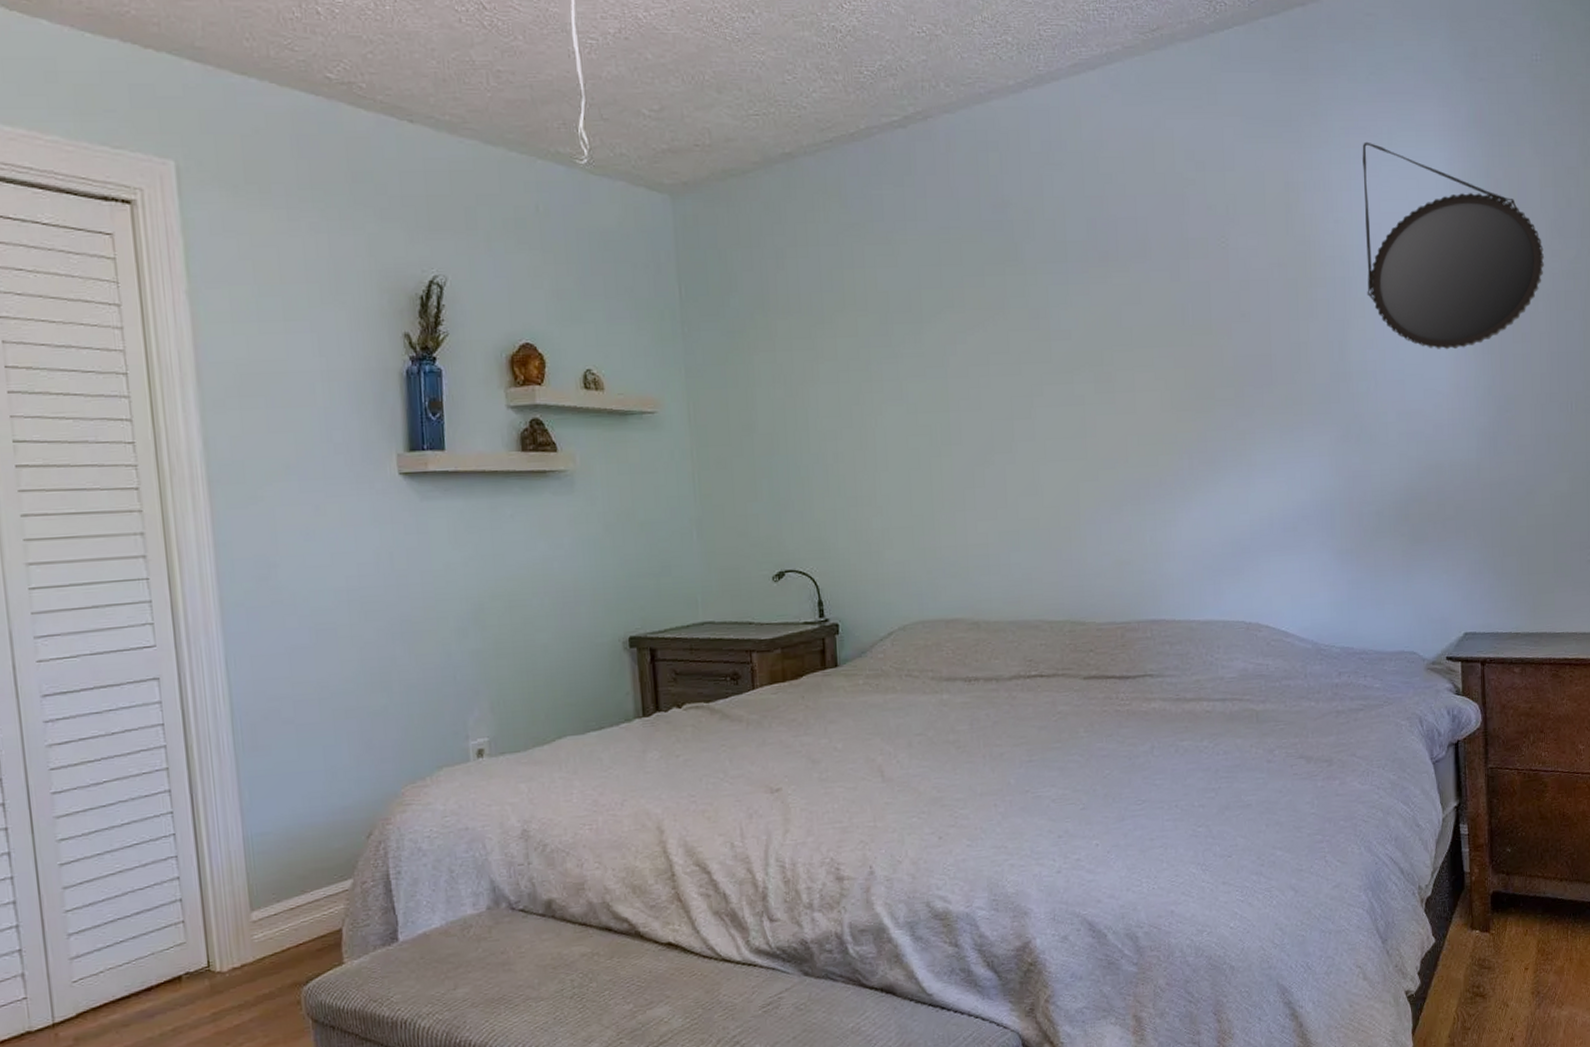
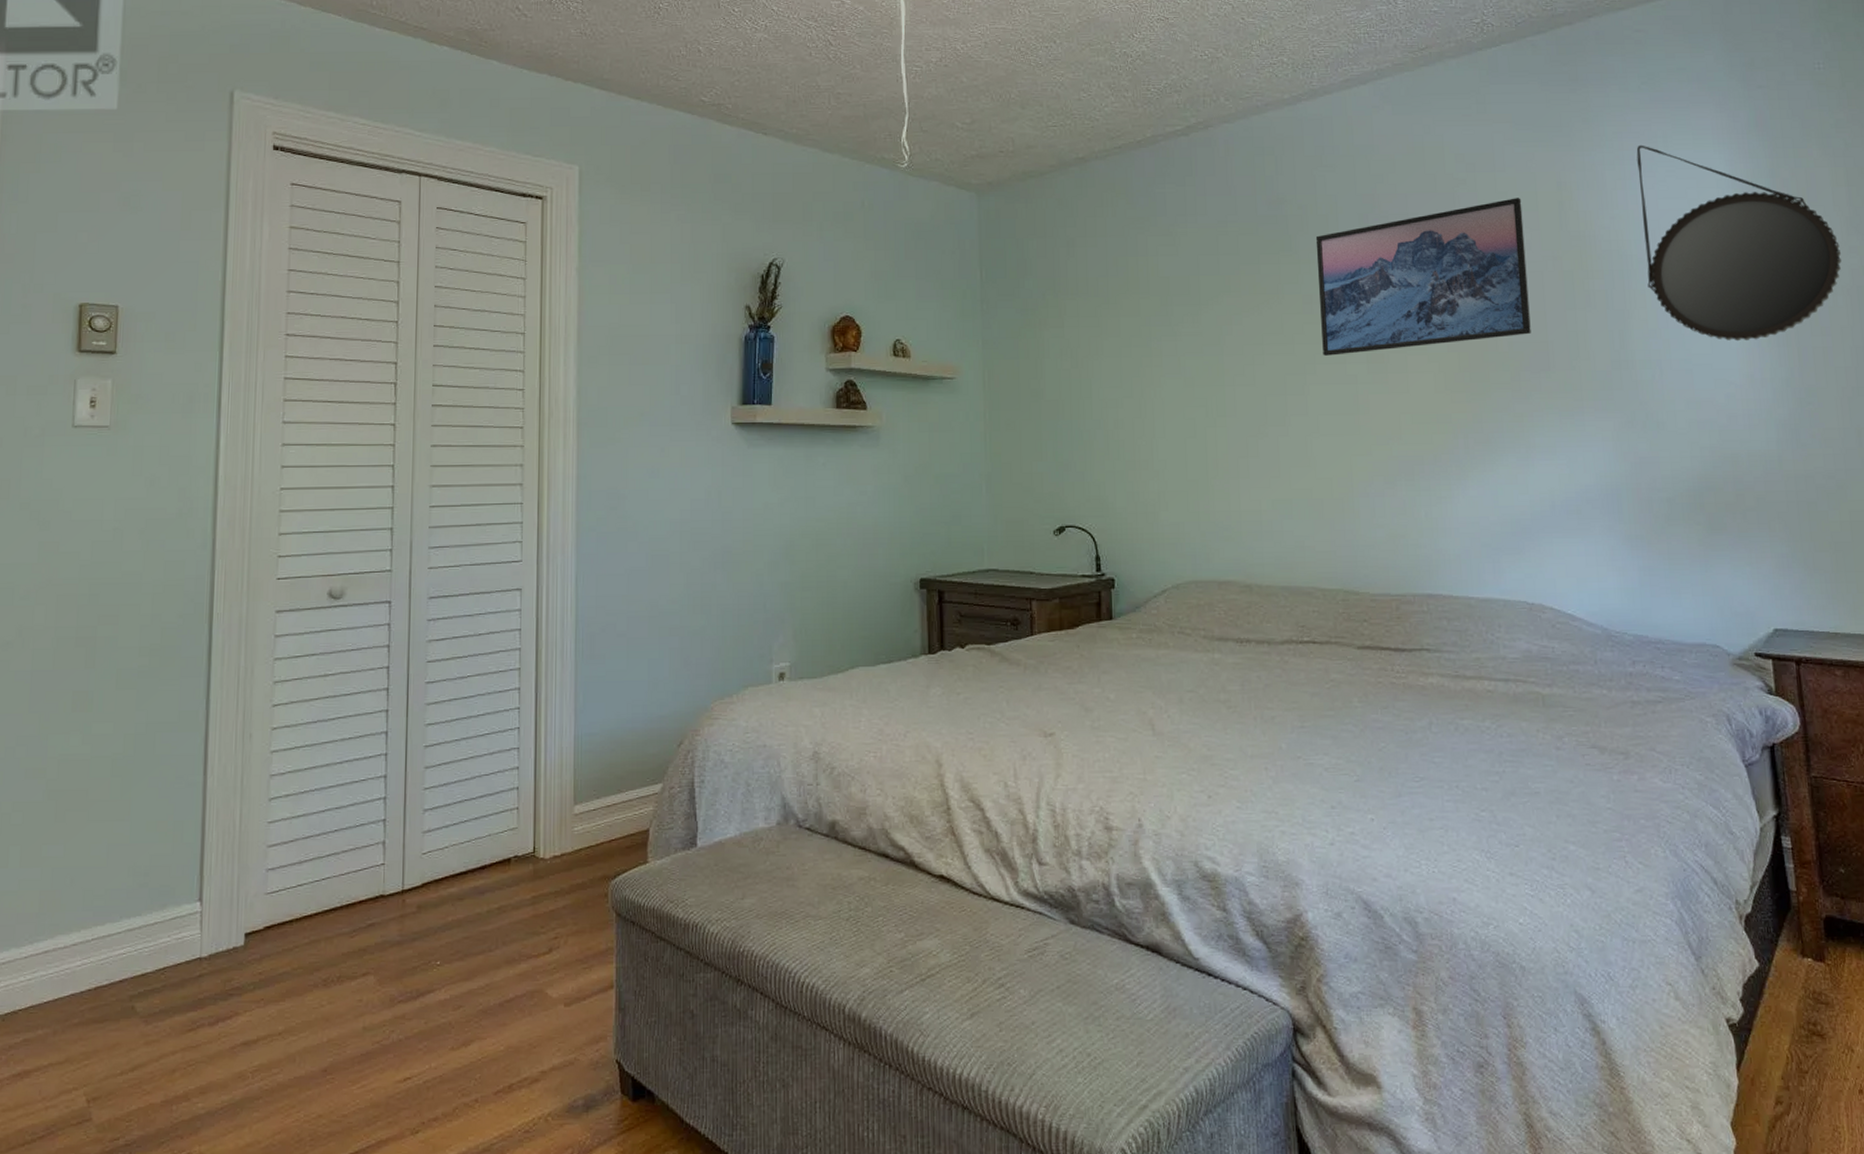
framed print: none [1042,200,1256,376] -> present [1315,198,1531,356]

